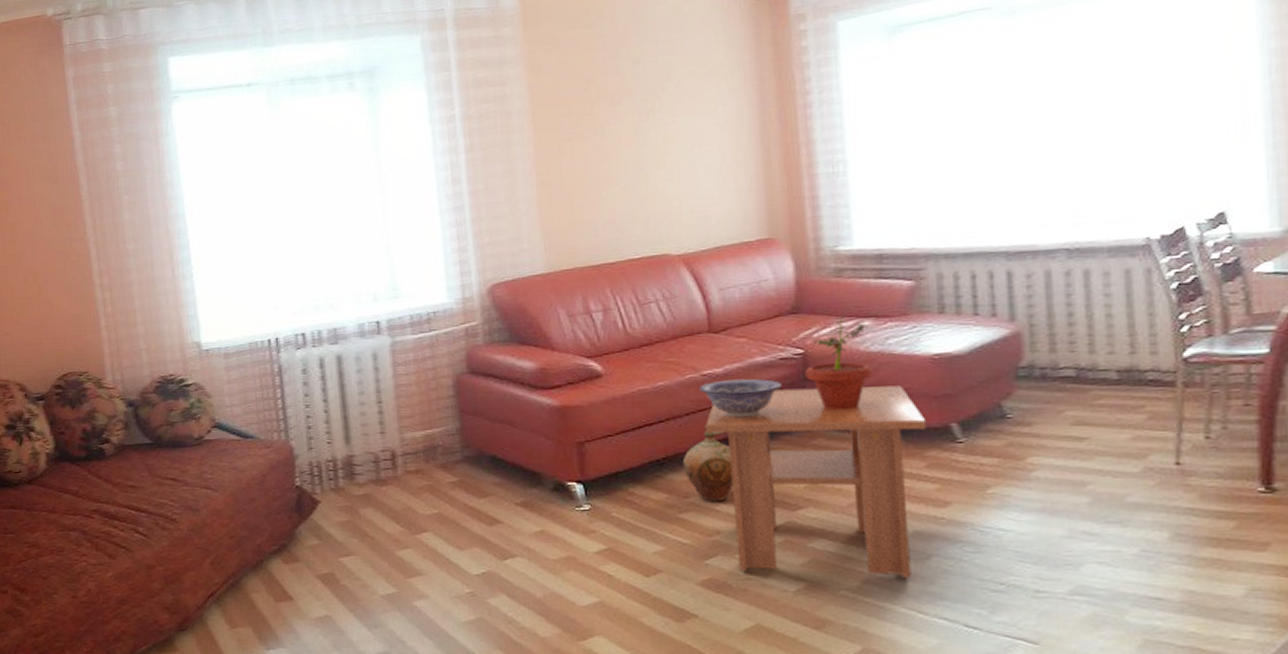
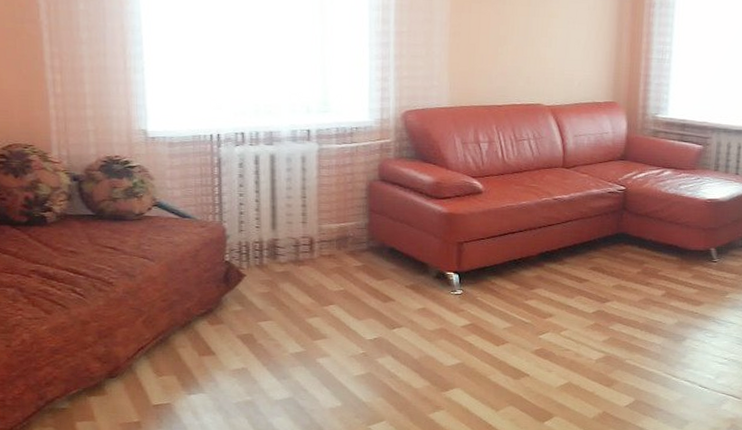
ceramic jug: present [682,425,733,501] -> none [532,237,567,293]
decorative bowl: present [699,378,782,418] -> none [550,204,607,233]
coffee table: present [706,385,927,579] -> none [552,214,697,354]
potted plant: present [805,314,874,411] -> none [623,164,669,234]

